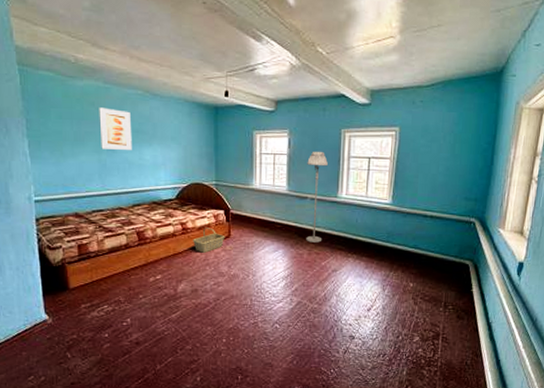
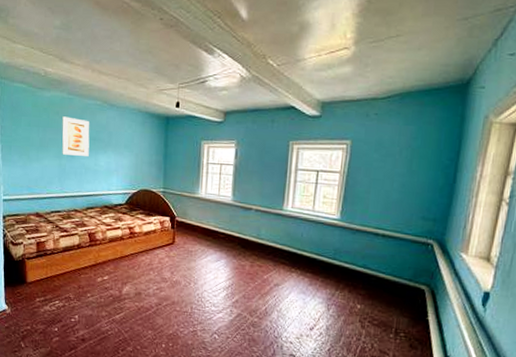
basket: present [193,227,225,253] -> none [139,233,170,258]
floor lamp: present [306,151,328,243] -> none [249,162,274,255]

